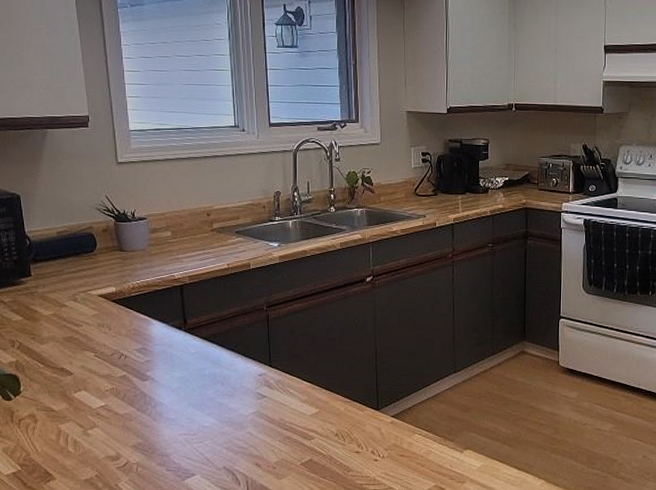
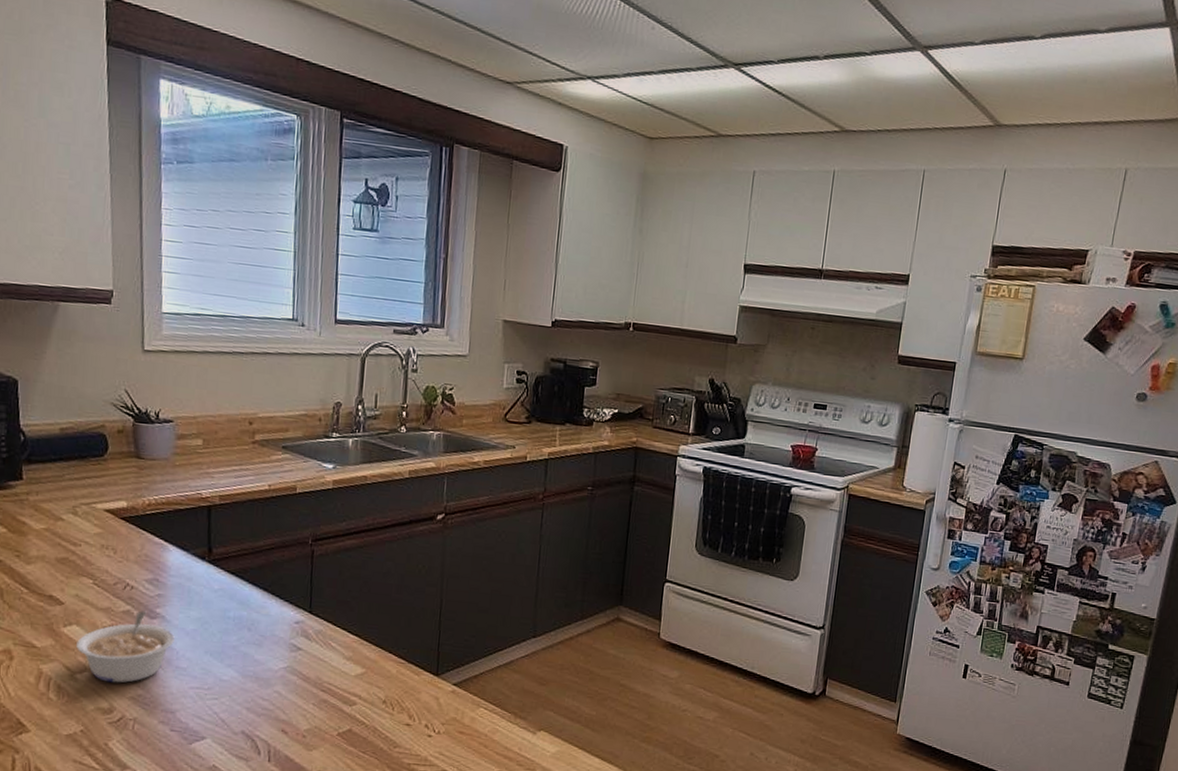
legume: none [86,375,163,435] -> present [76,610,175,683]

